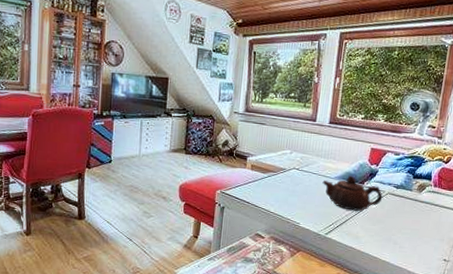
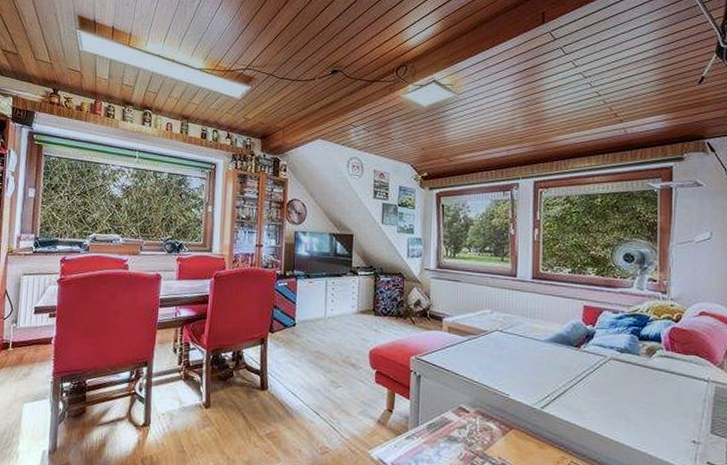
teapot: present [322,175,383,211] -> none [531,338,605,380]

